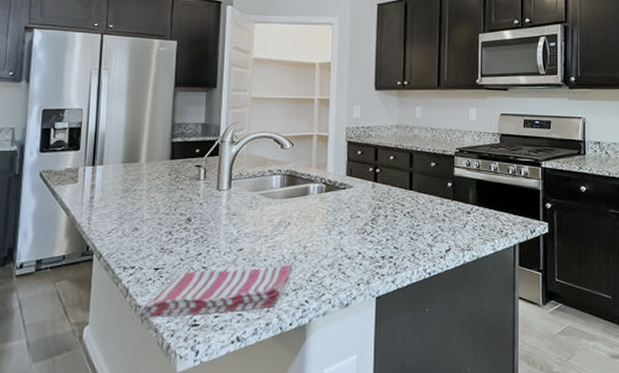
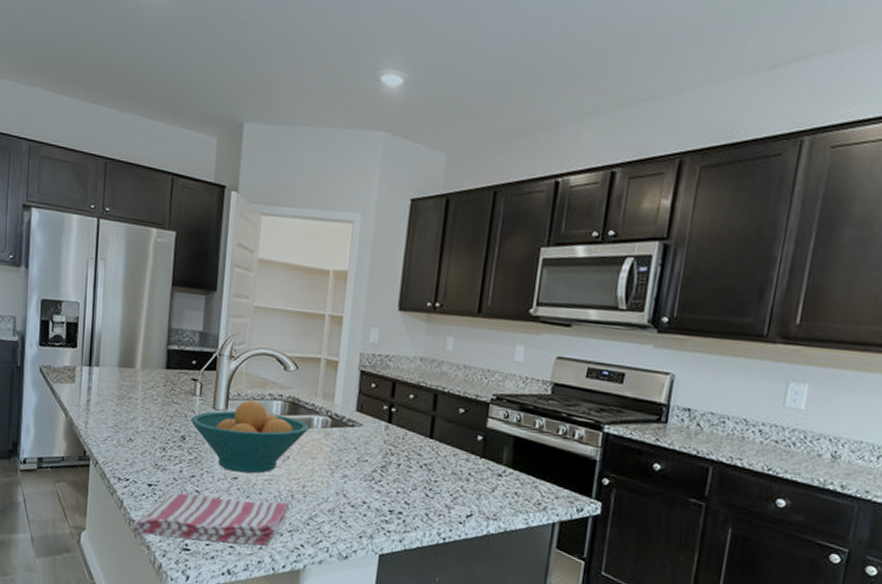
fruit bowl: none [195,178,307,244] -> present [190,400,310,474]

